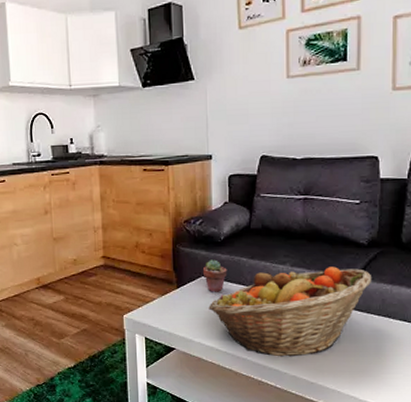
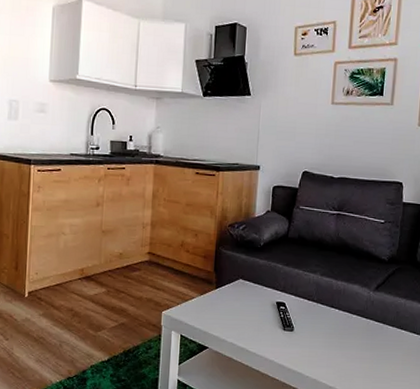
potted succulent: present [202,259,227,292] -> none [241,264,264,295]
fruit basket: present [208,267,372,357] -> none [243,278,390,361]

